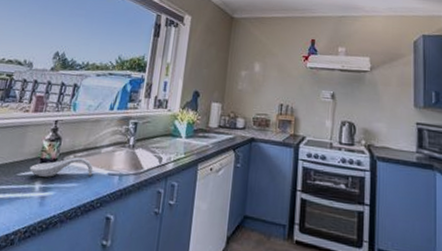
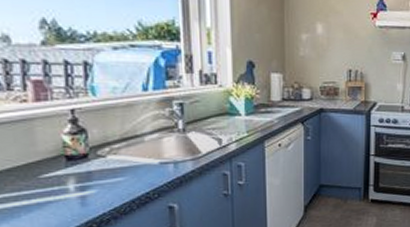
spoon rest: present [29,156,94,177] -> none [53,148,140,176]

